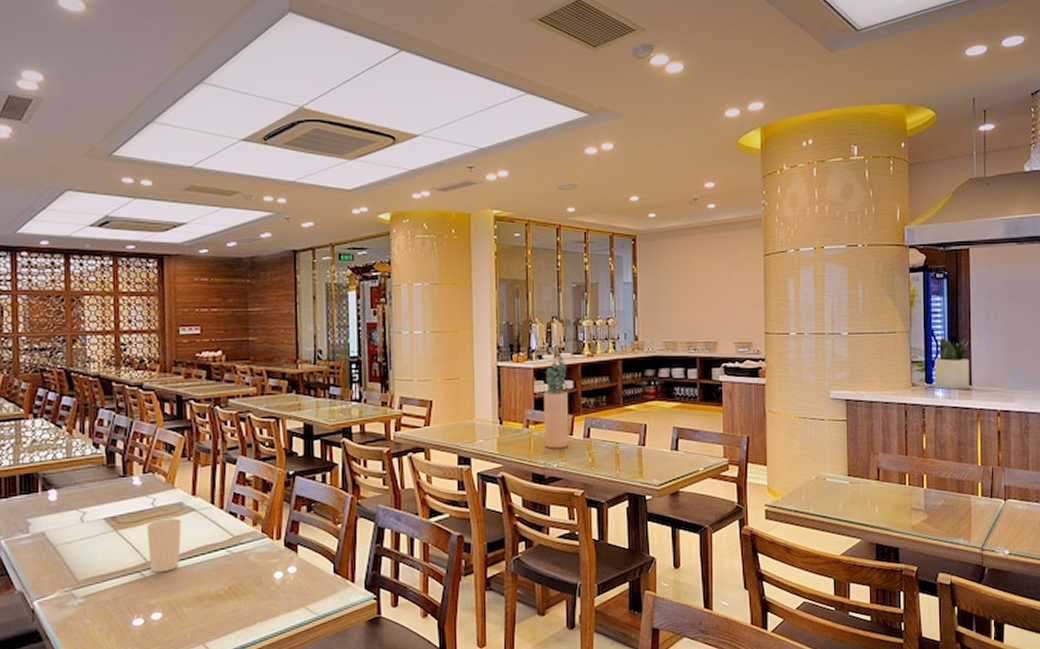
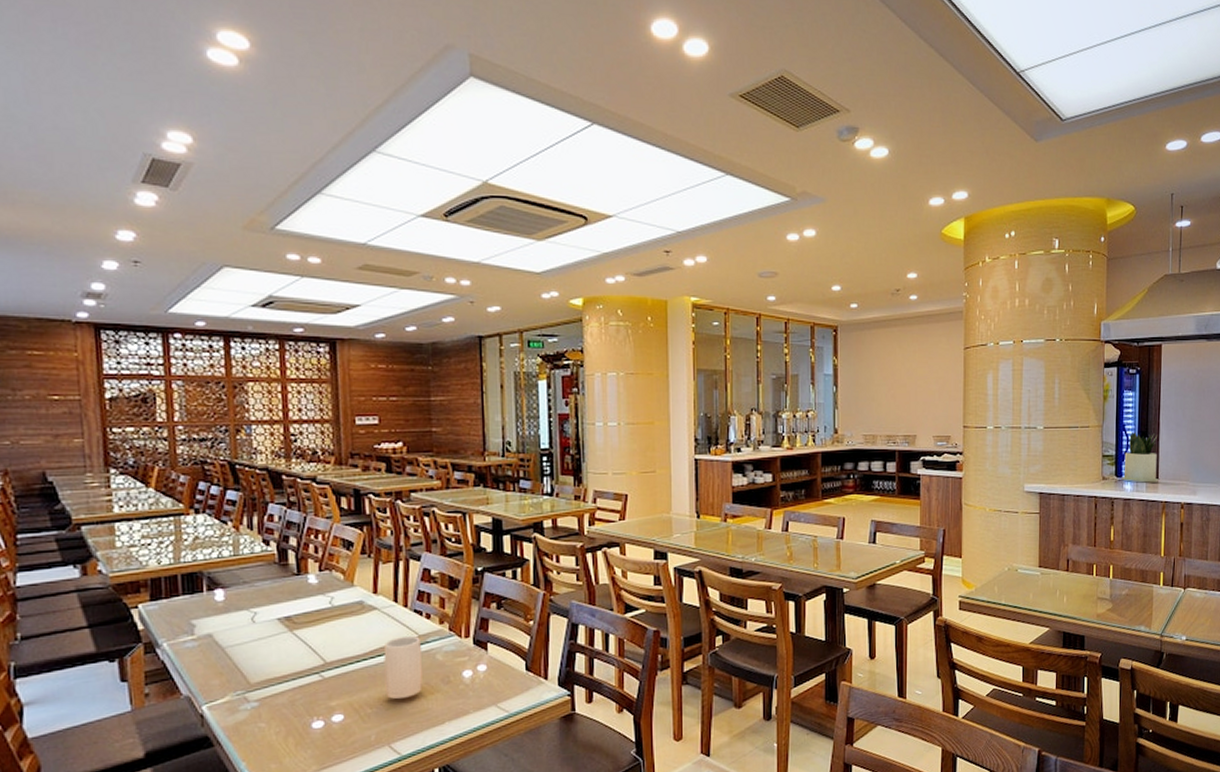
cup: present [146,518,182,573] -> none [324,617,363,674]
cup: none [200,536,237,599] -> present [383,635,423,699]
vase: present [544,353,569,449] -> none [742,446,768,543]

